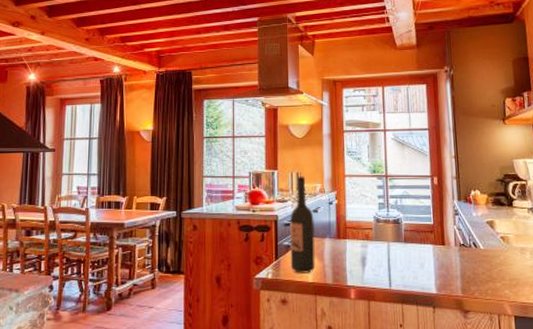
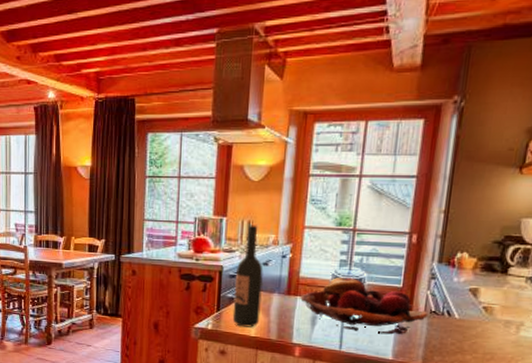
fruit basket: none [349,219,459,269] -> present [300,278,429,335]

